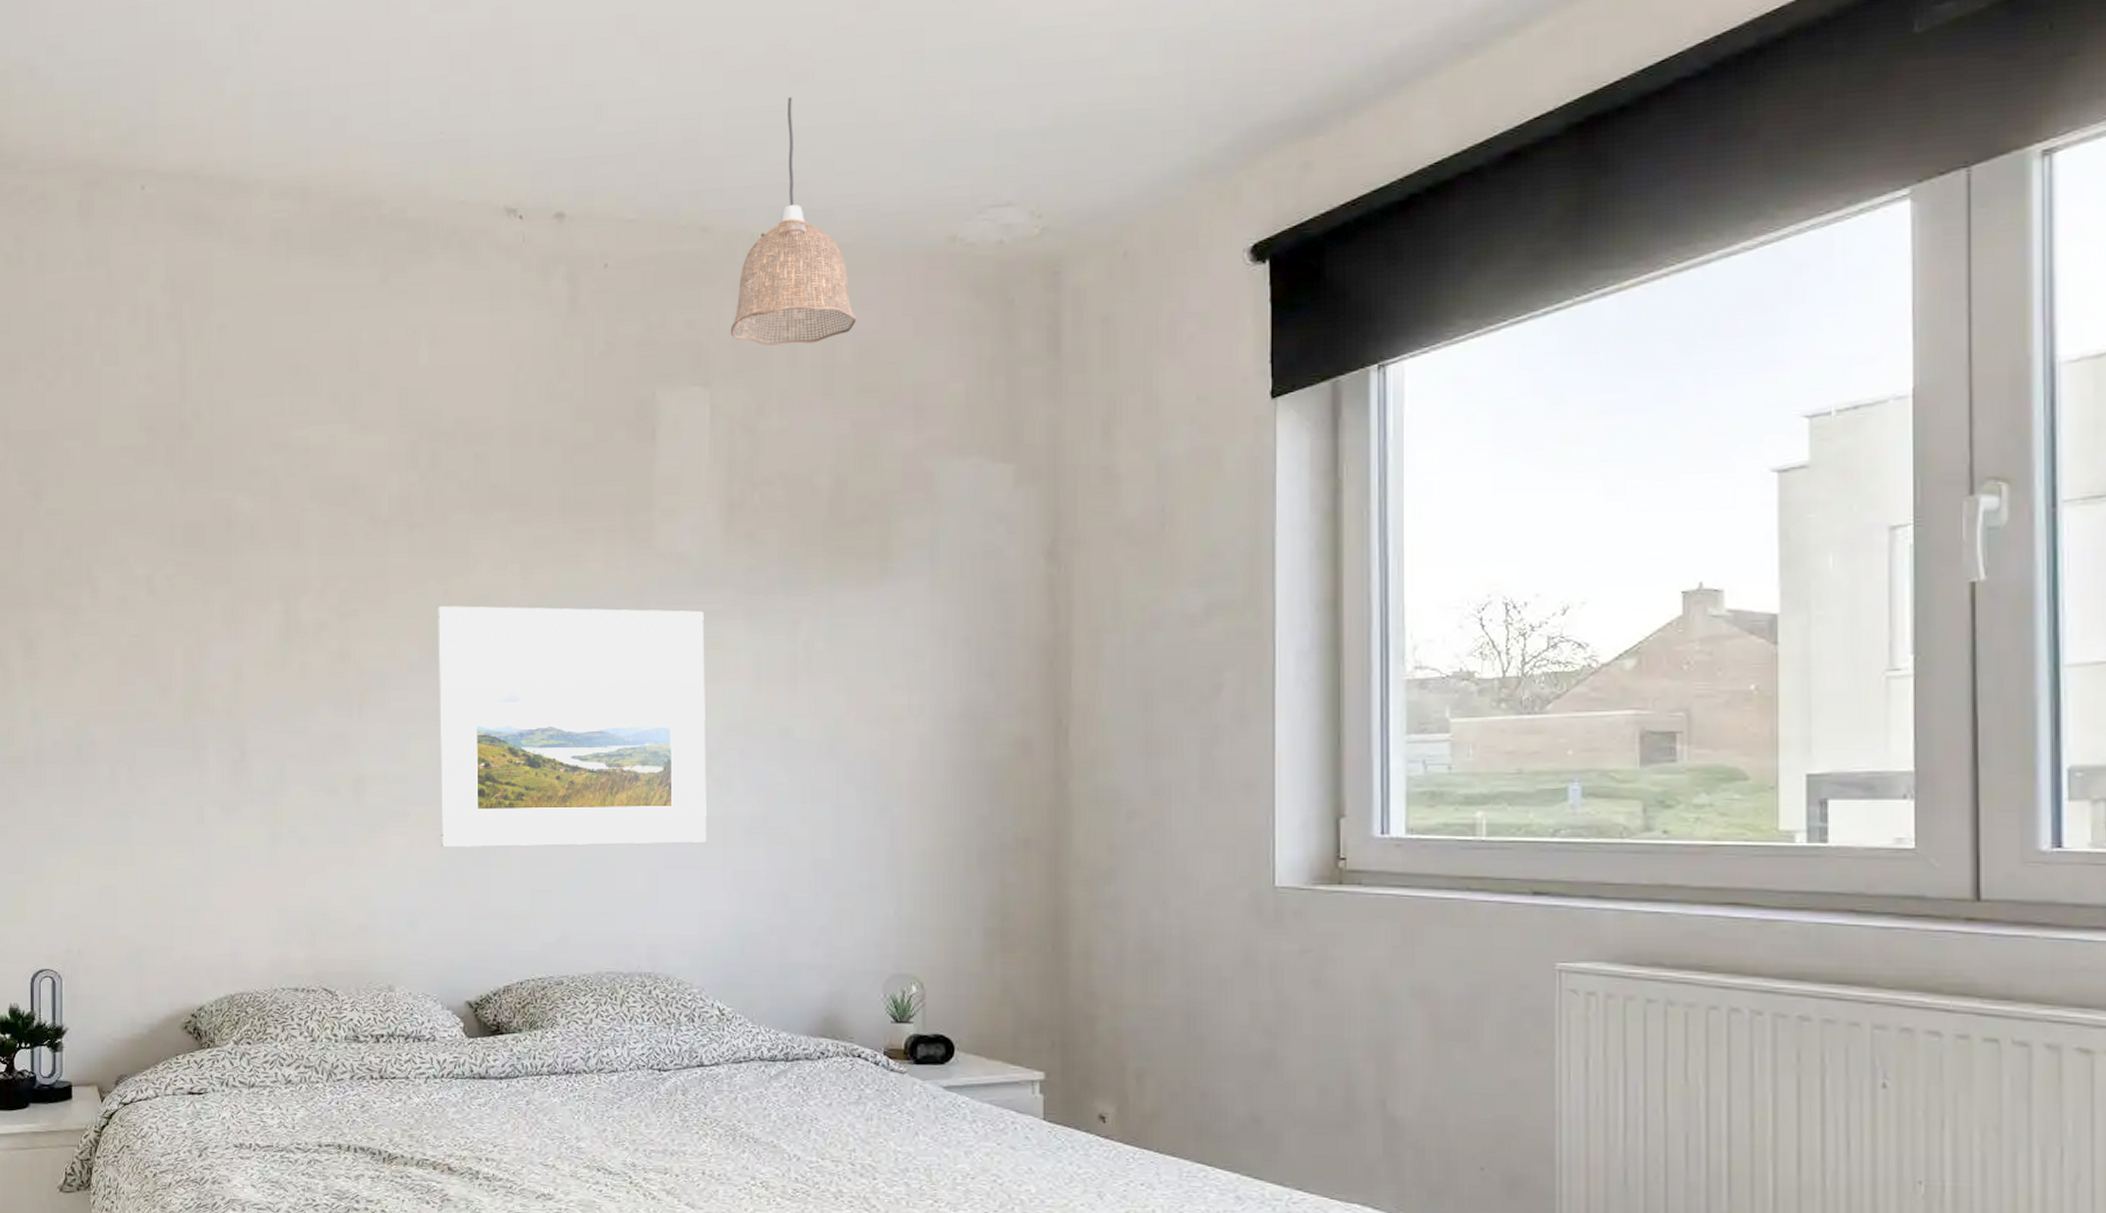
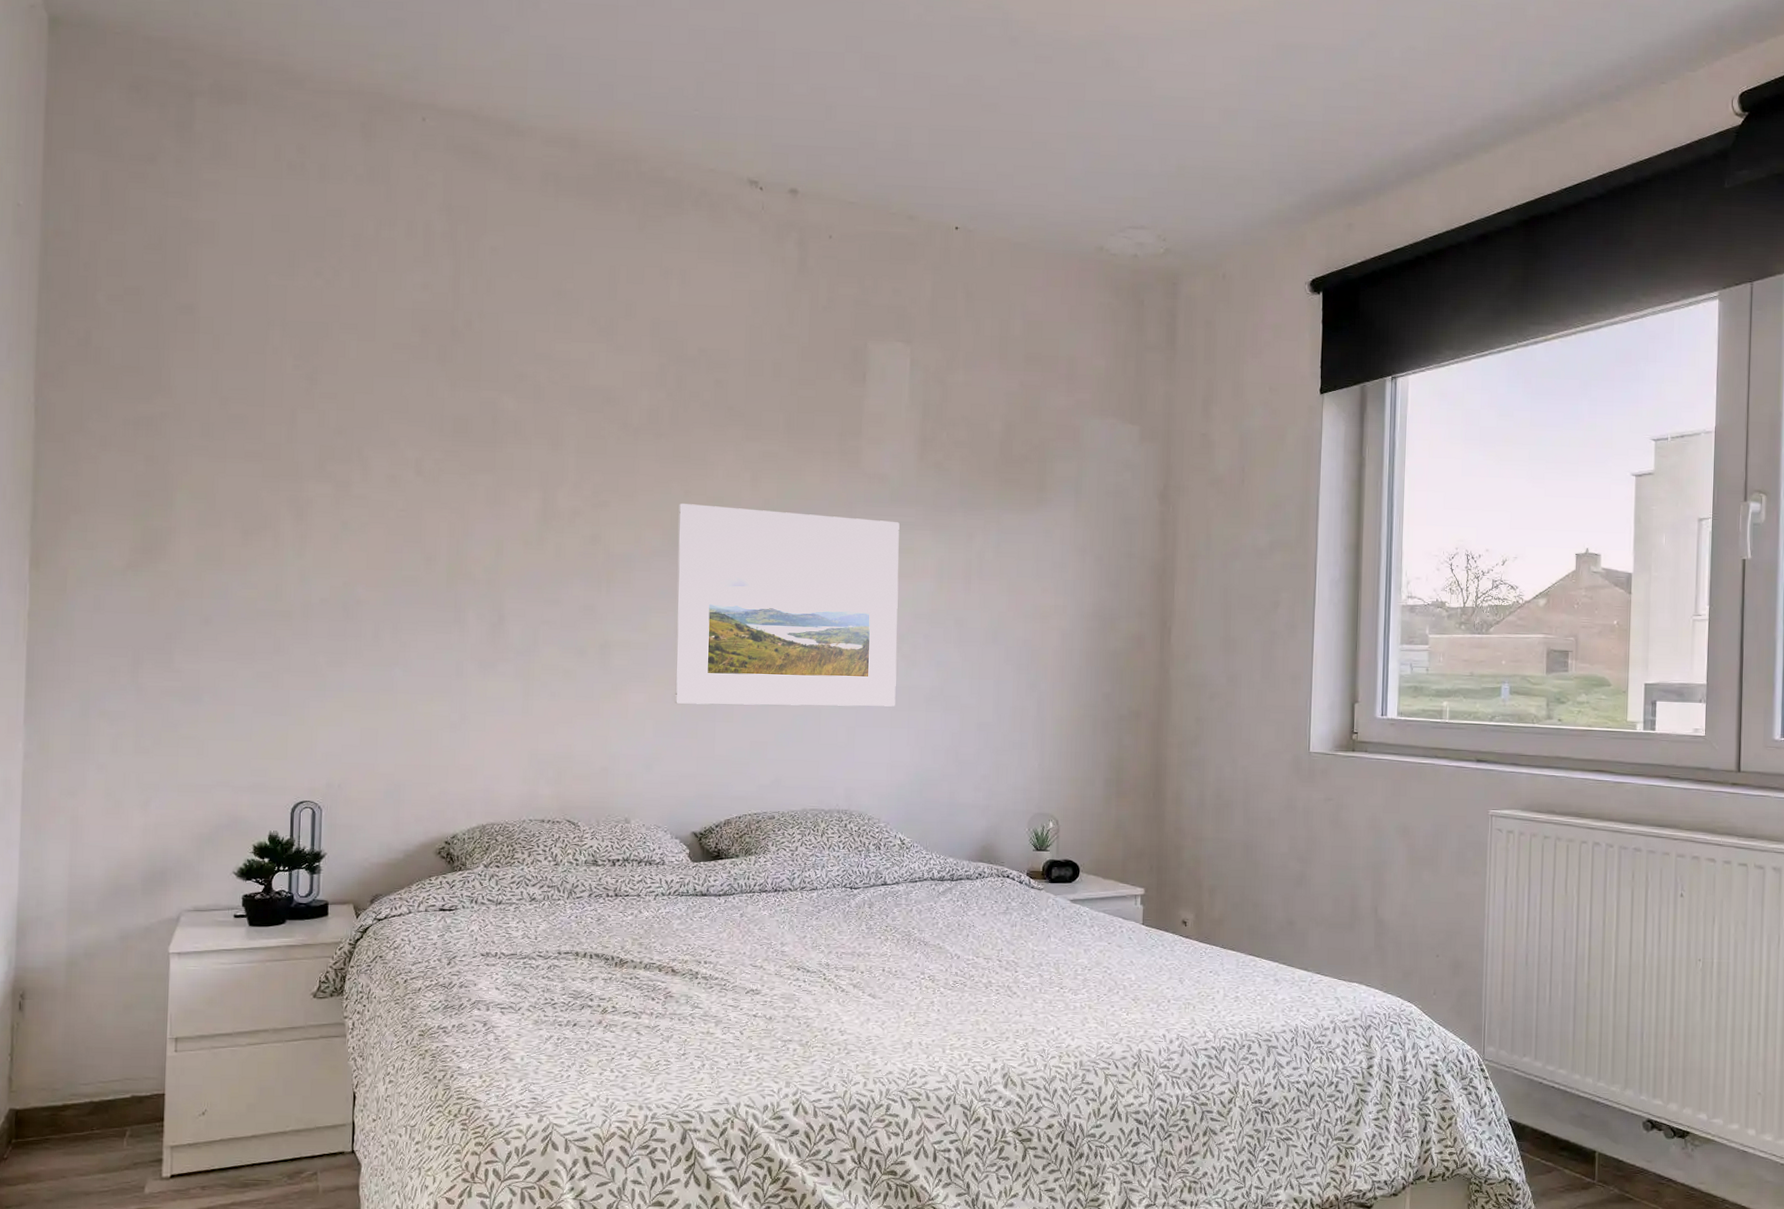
pendant lamp: present [730,96,856,346] -> none [928,121,1026,318]

